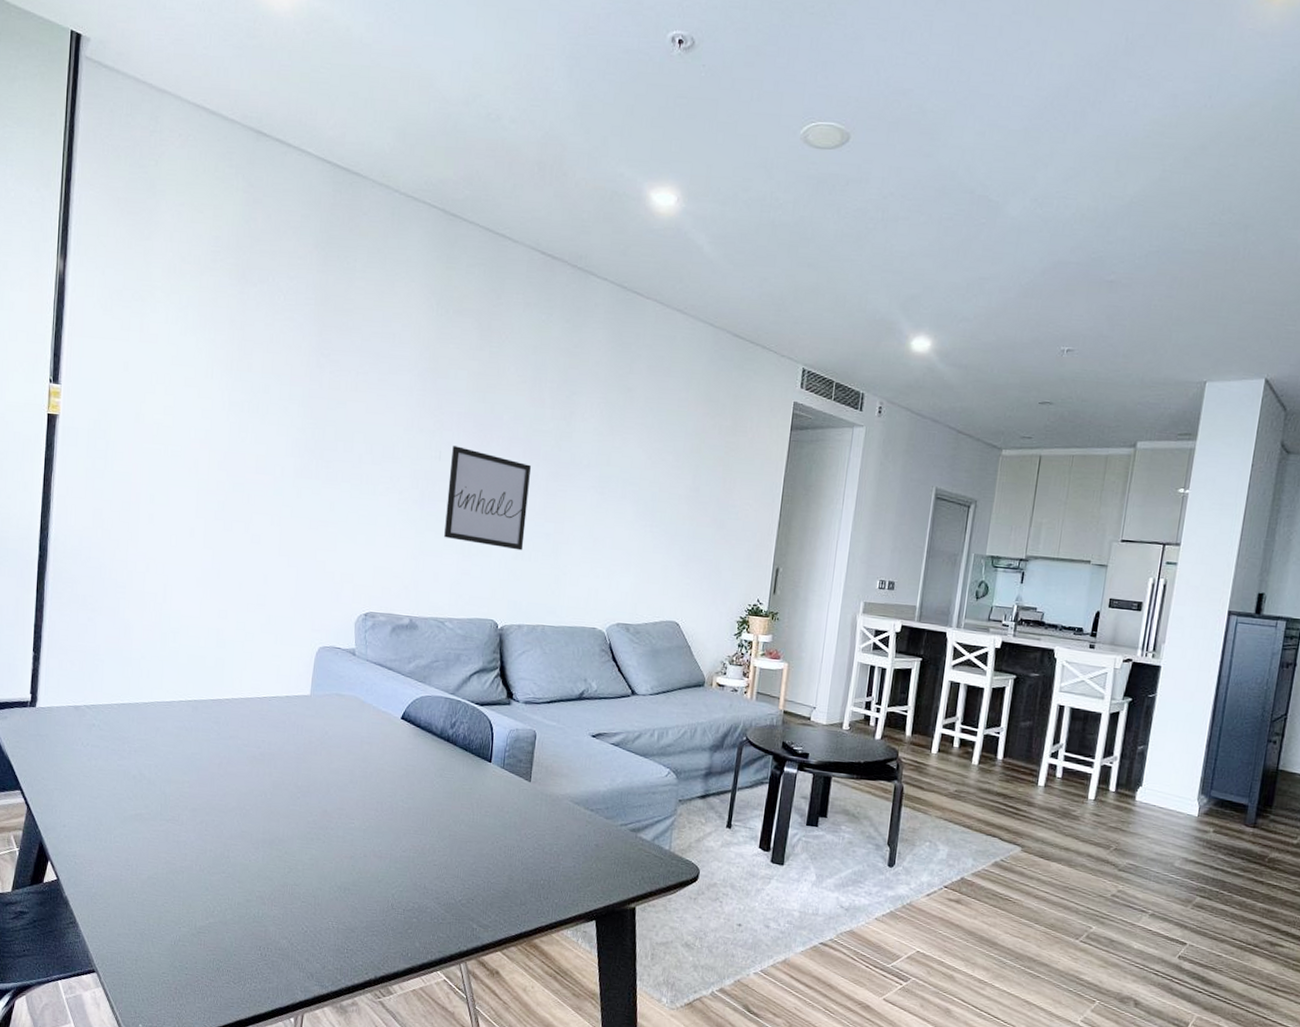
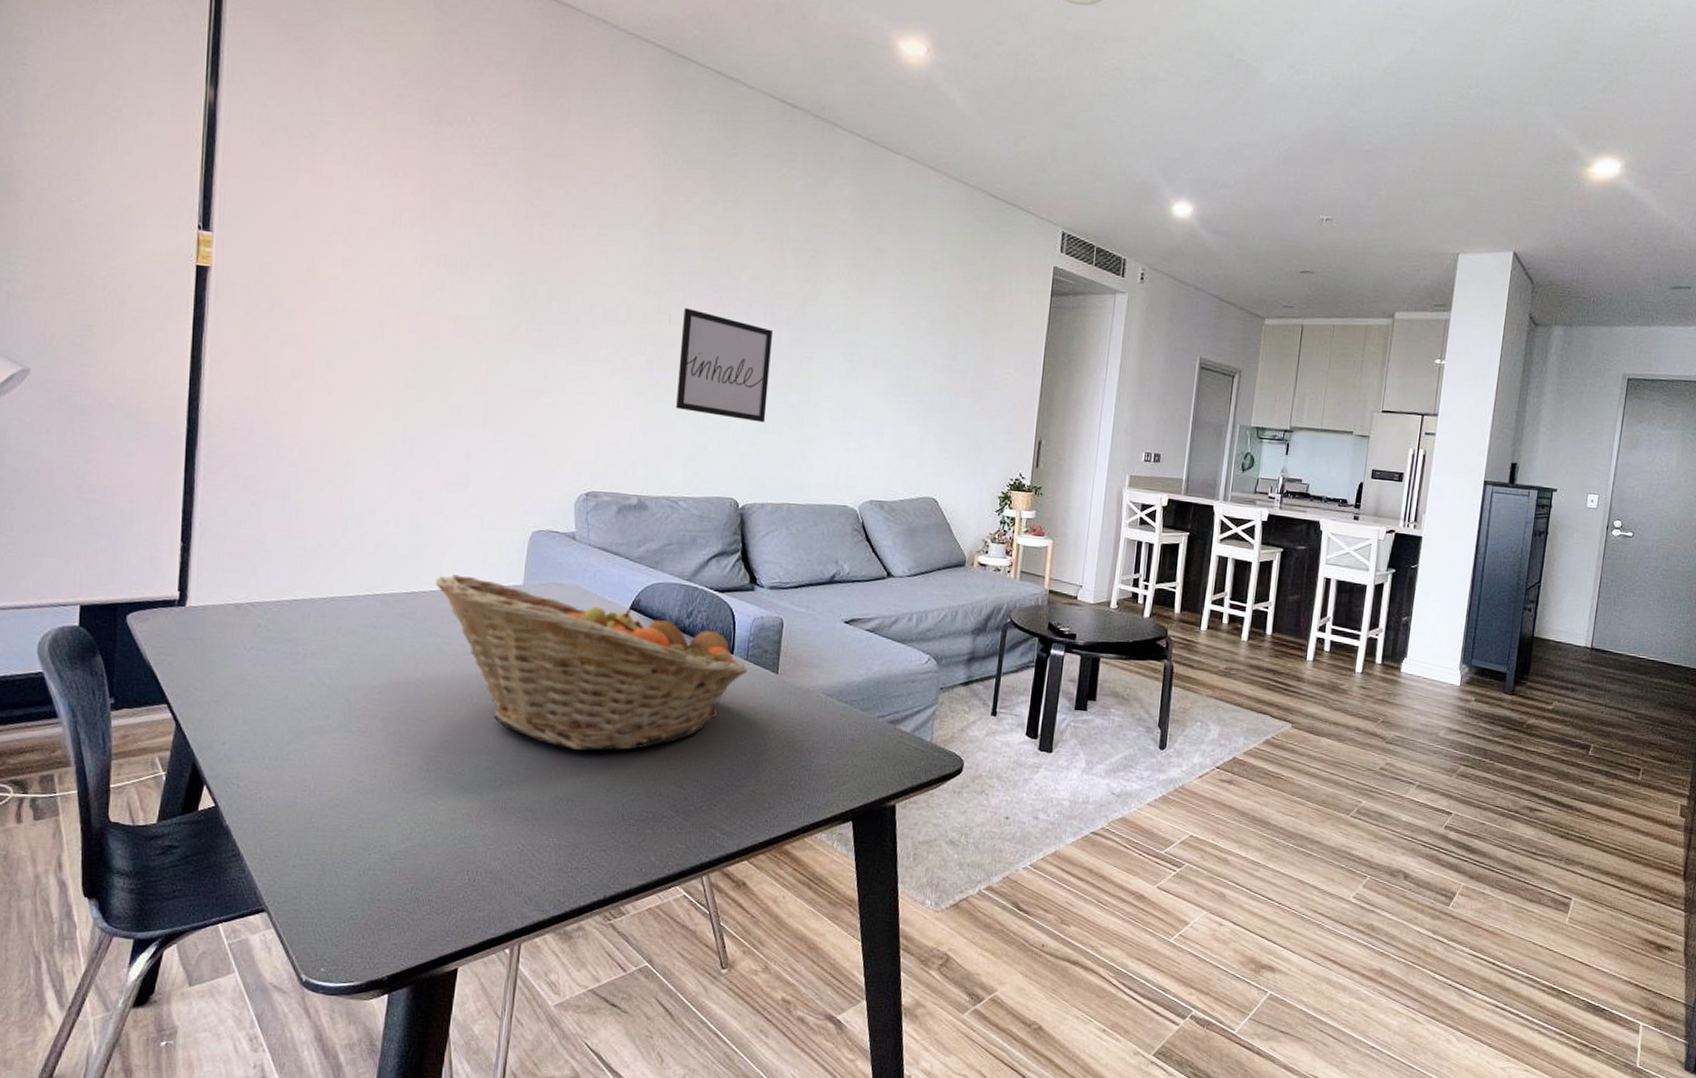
fruit basket: none [236,684,503,846] -> present [435,574,747,751]

